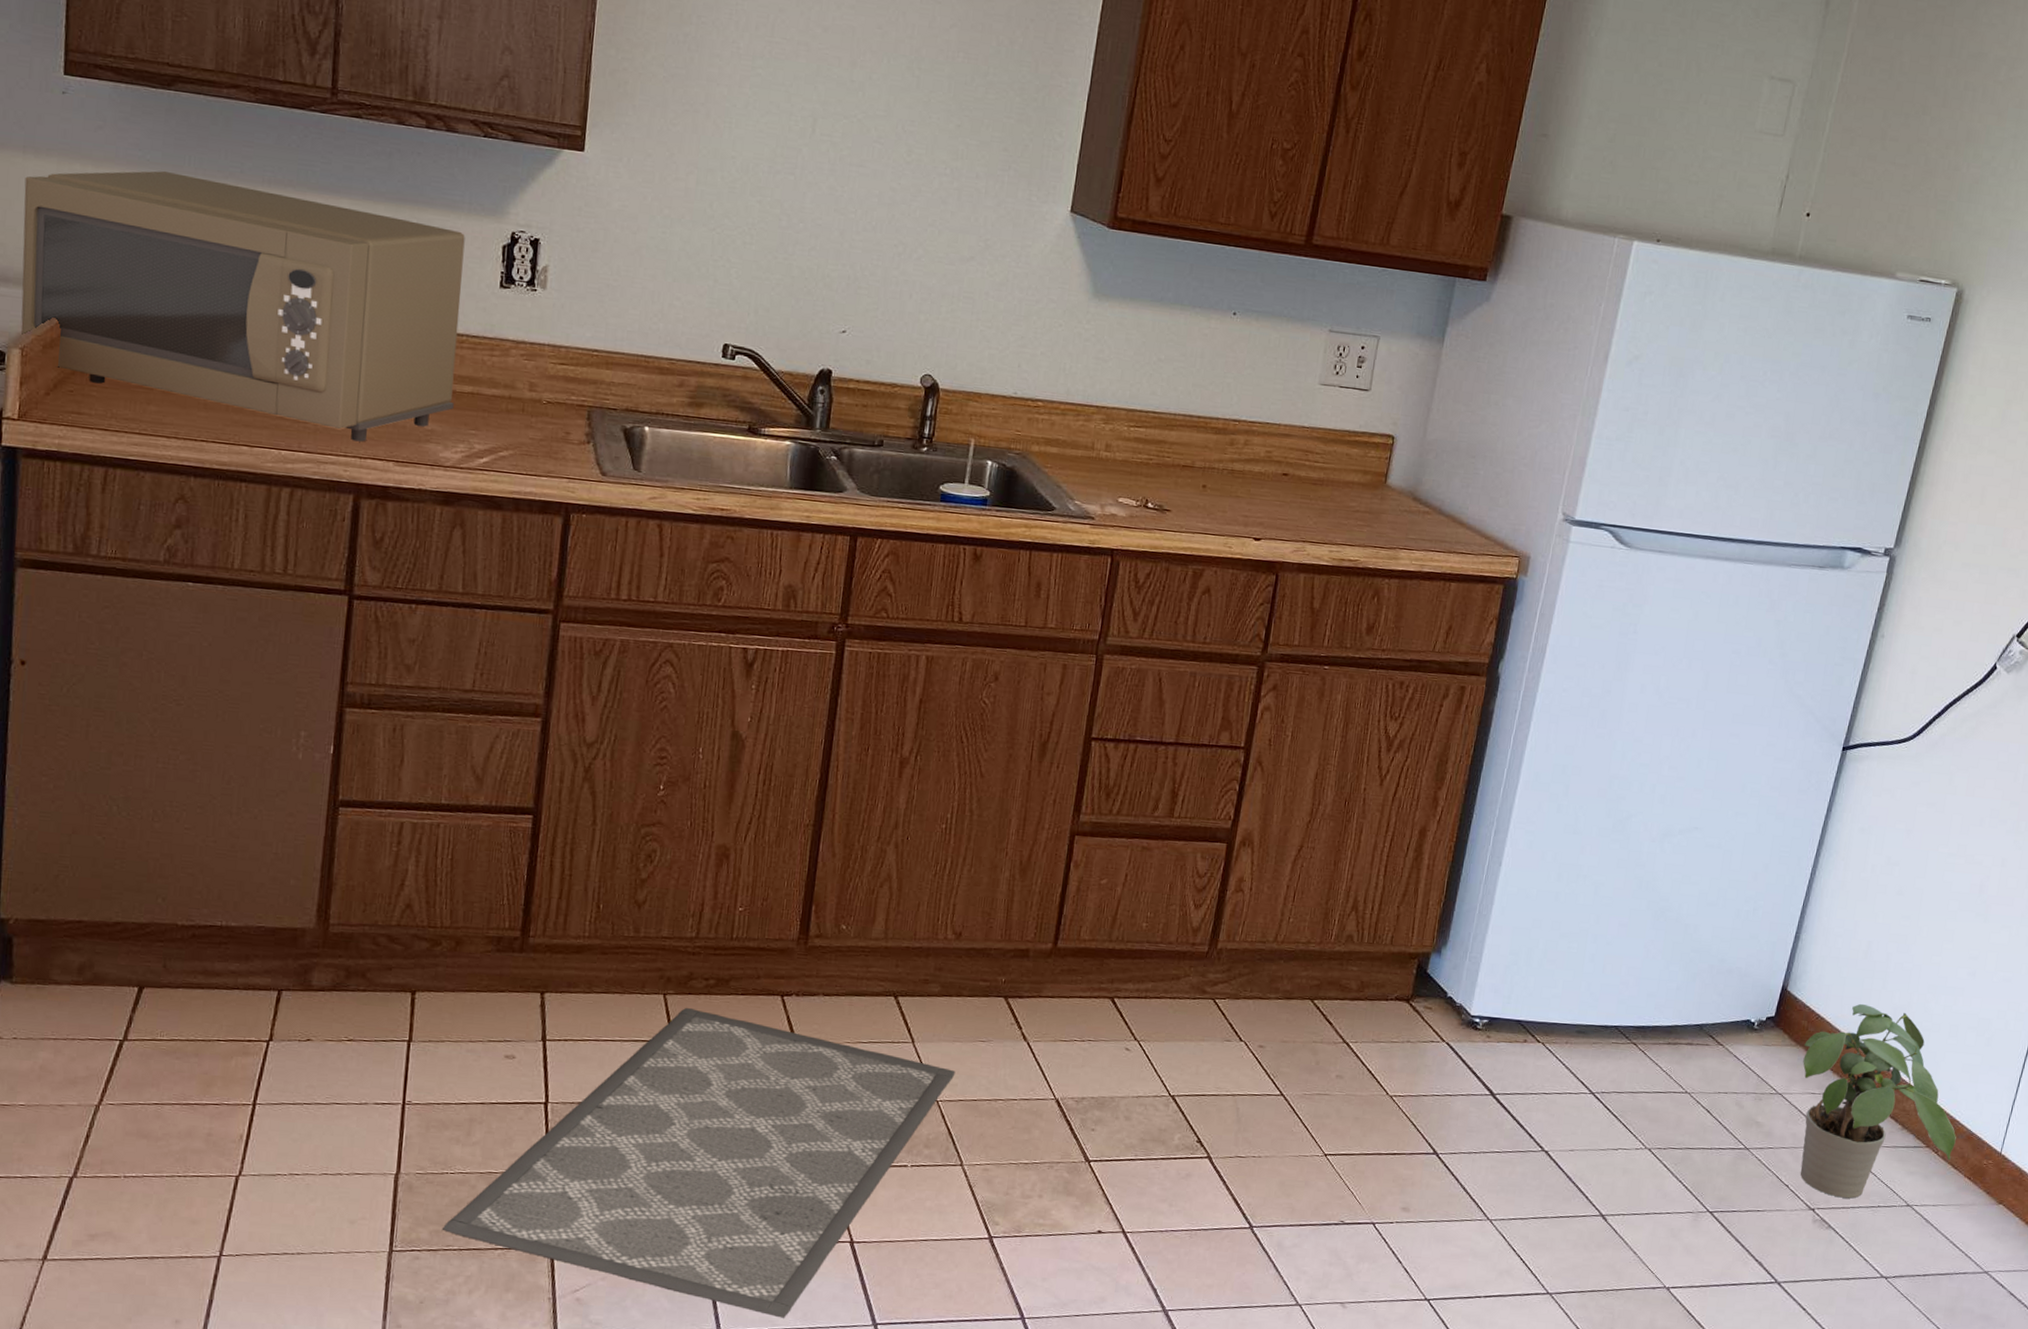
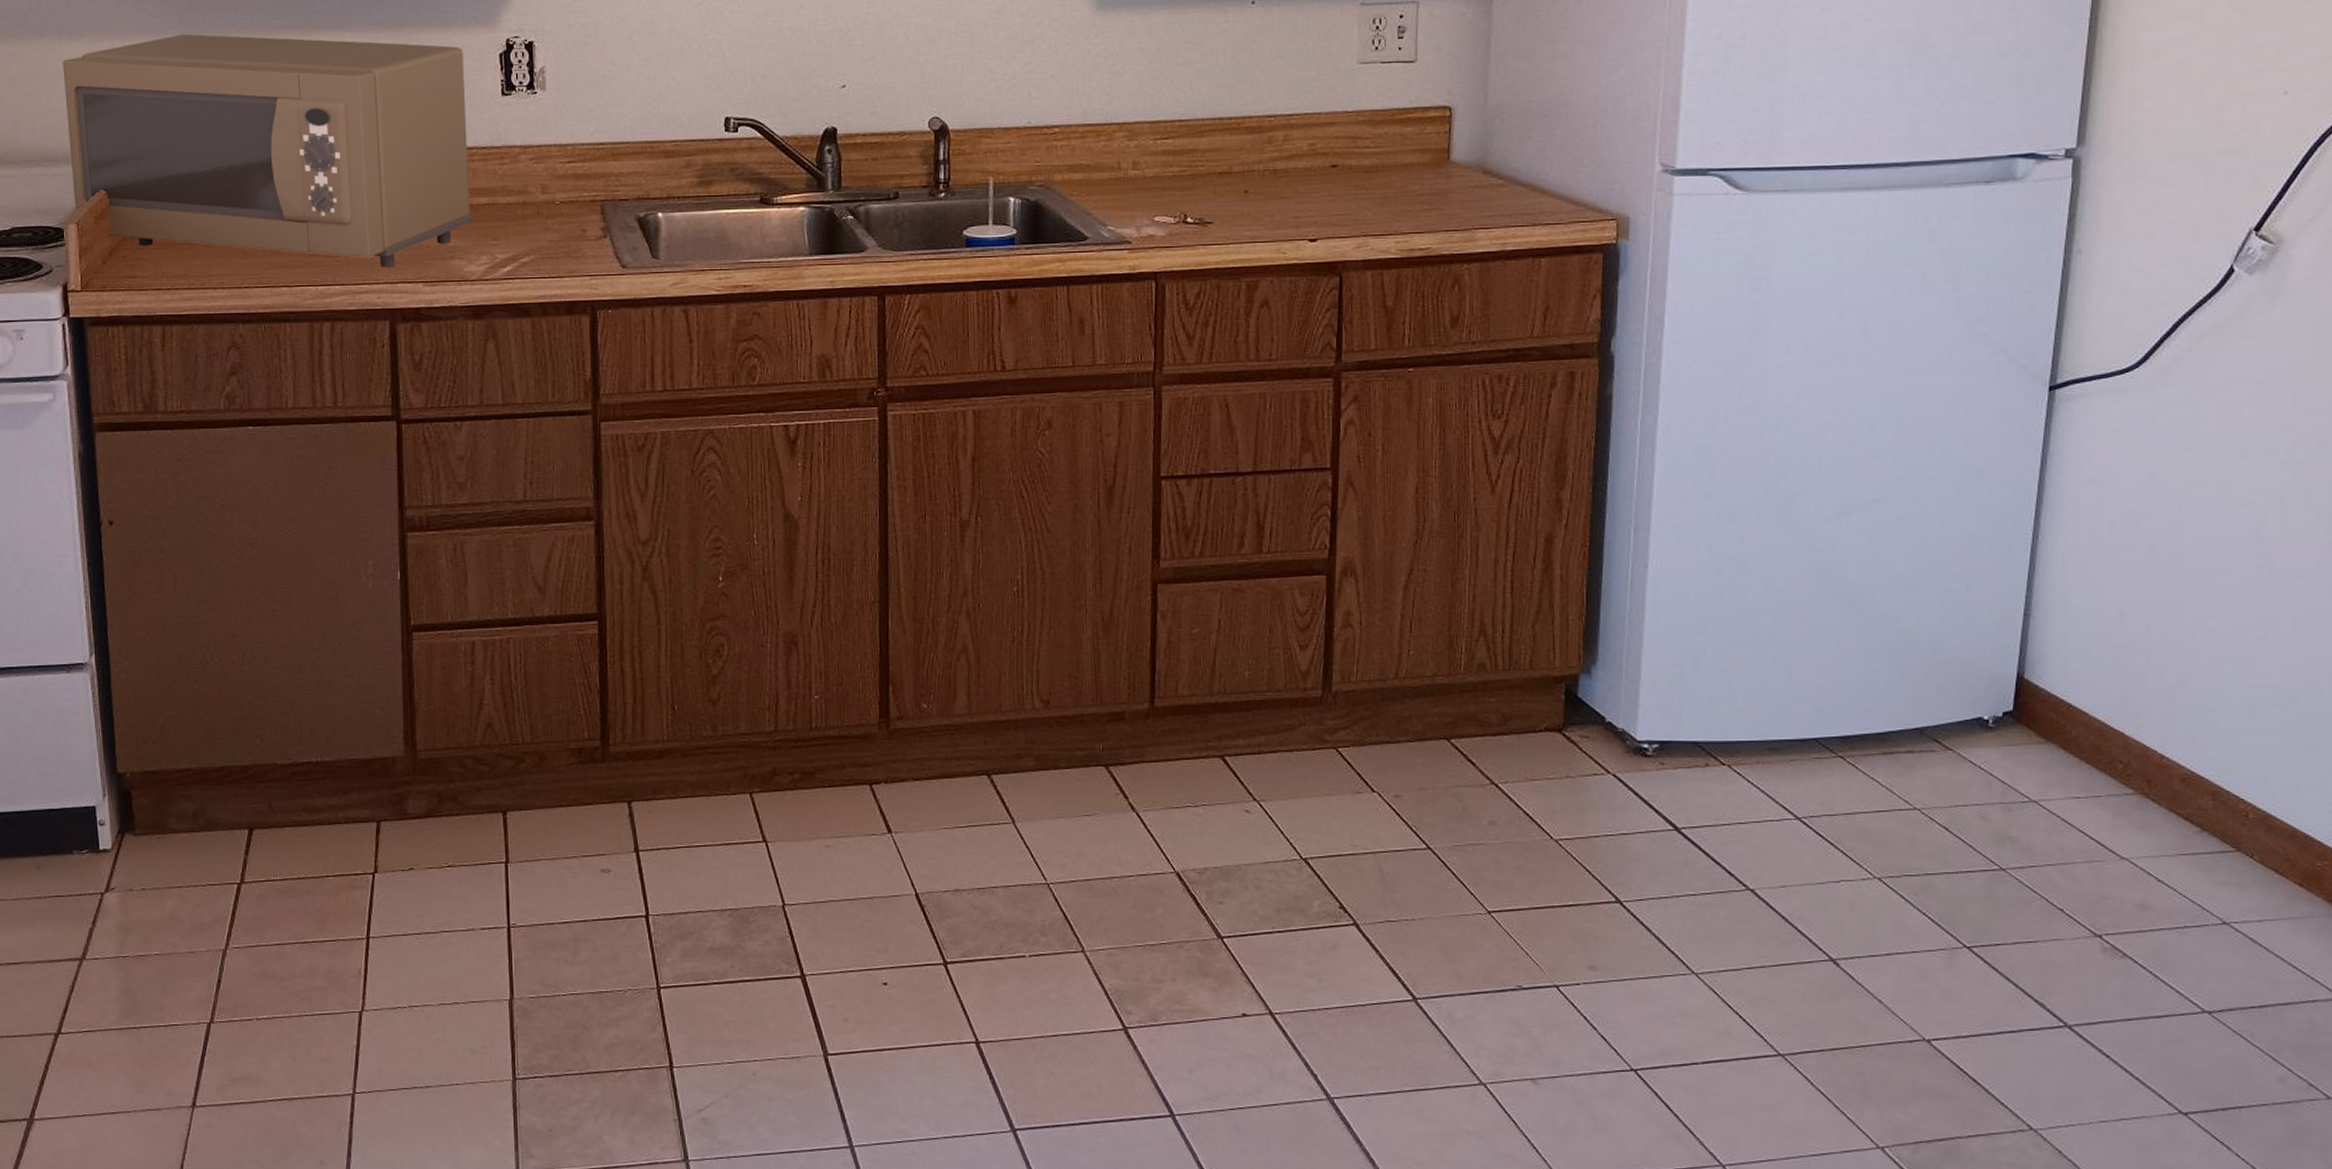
bath mat: present [441,1007,956,1318] -> none [561,805,1063,1128]
potted plant: present [1800,1003,1956,1199] -> none [2056,685,2275,920]

